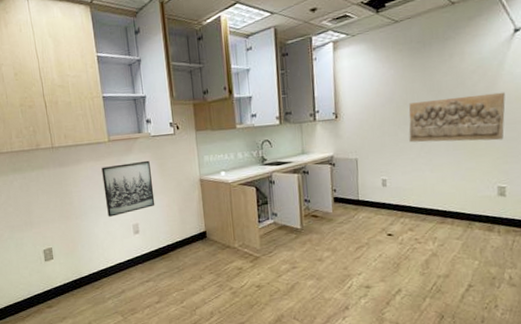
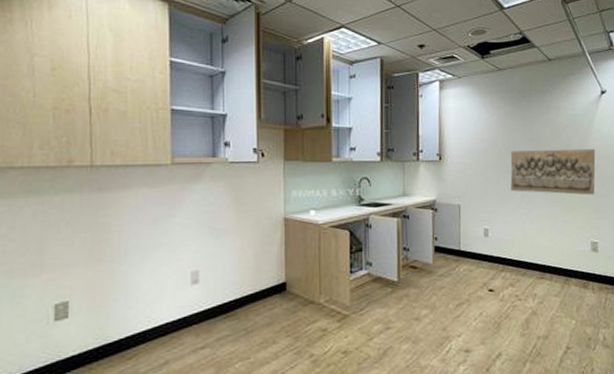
wall art: present [101,160,155,217] -> none [157,191,224,261]

